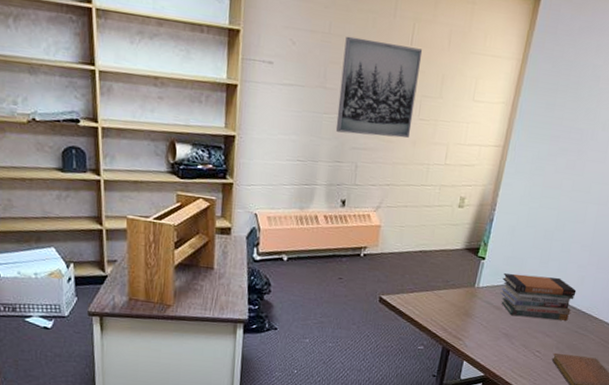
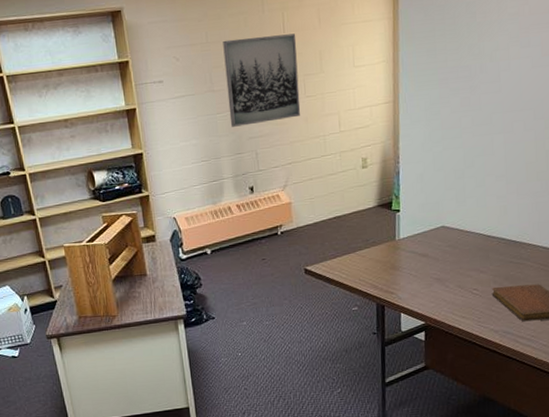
book stack: present [500,273,577,321] -> none [421,212,502,259]

